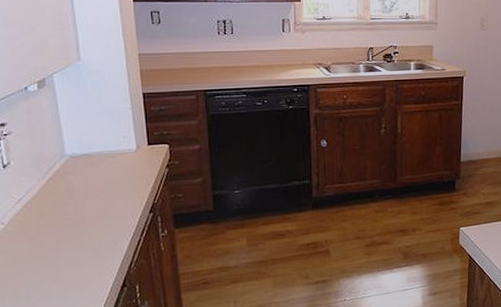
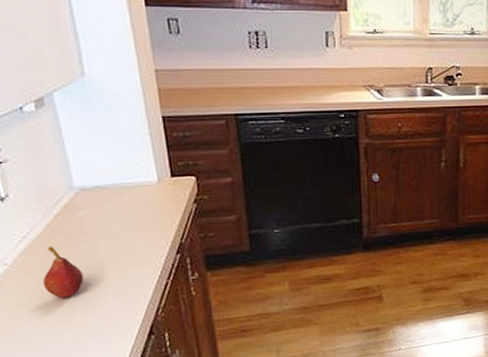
fruit: none [34,207,68,254] -> present [43,246,84,299]

